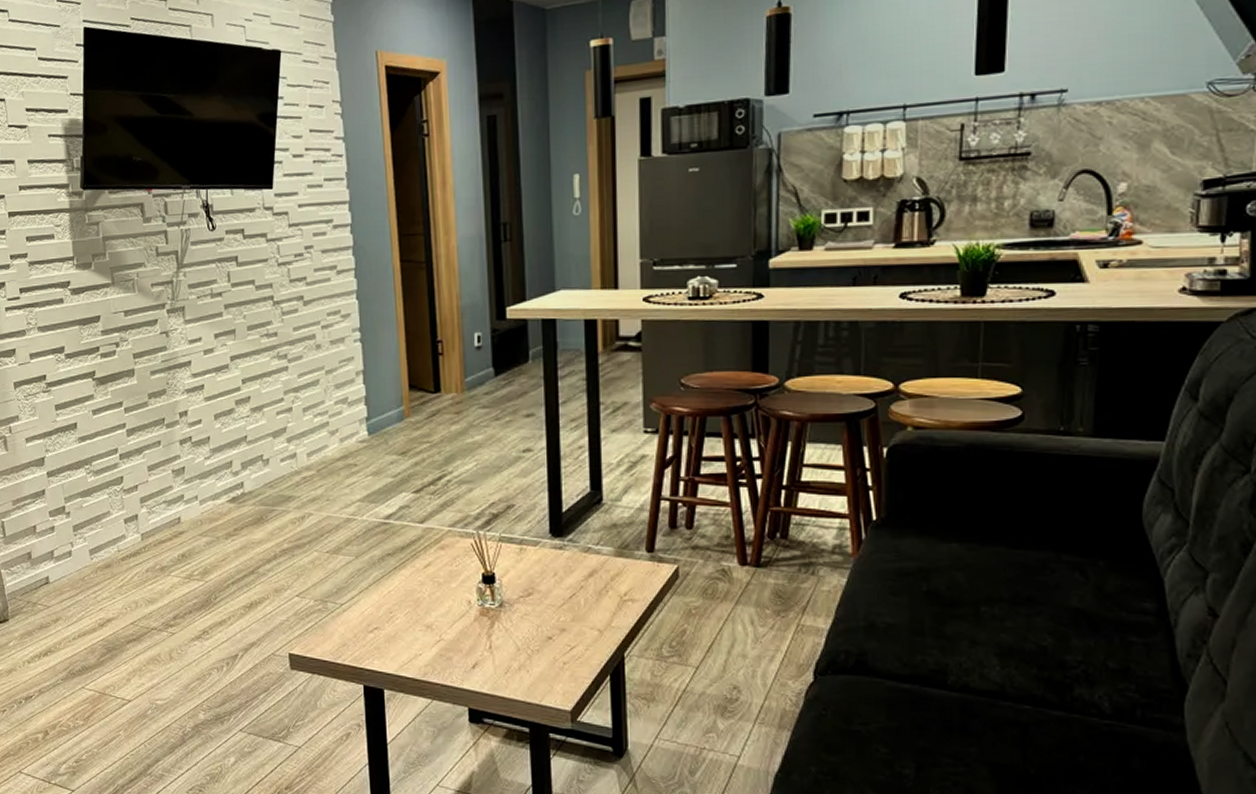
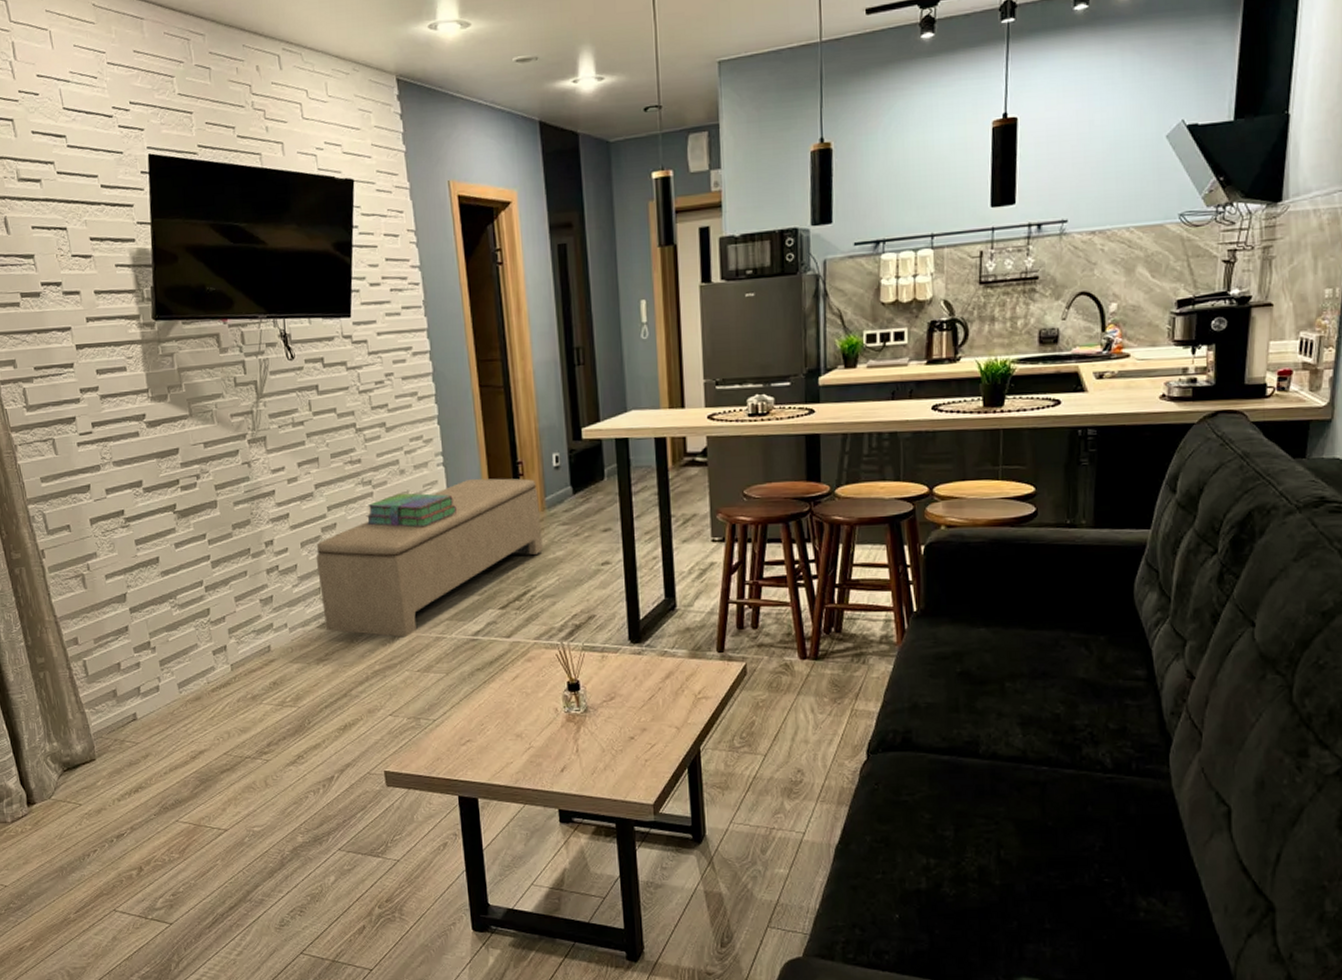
bench: none [228,357,461,517] -> present [316,478,543,638]
stack of books: none [280,368,372,404] -> present [366,493,456,528]

